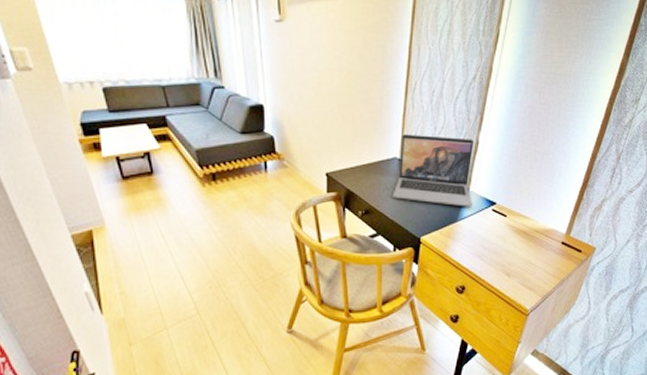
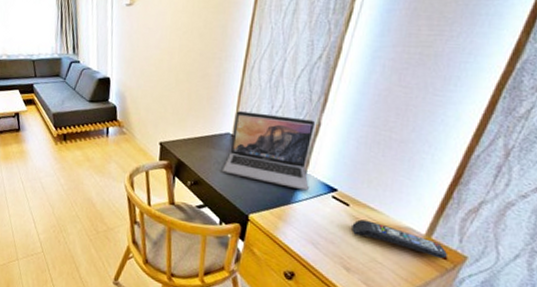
remote control: none [510,228,582,253] -> present [352,219,447,259]

